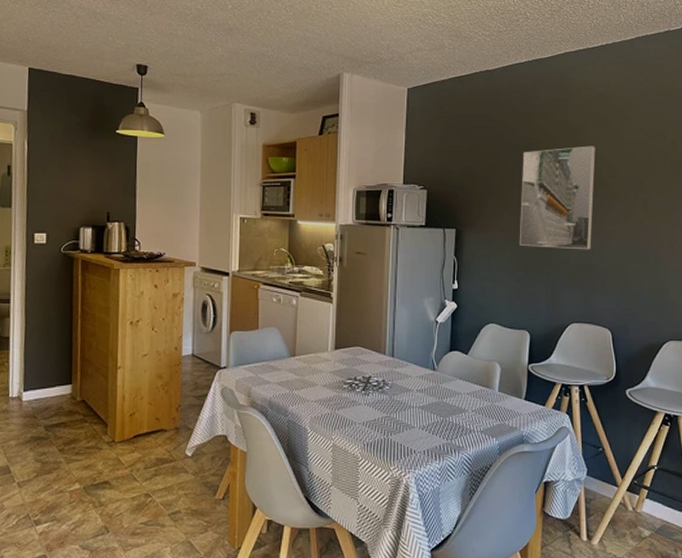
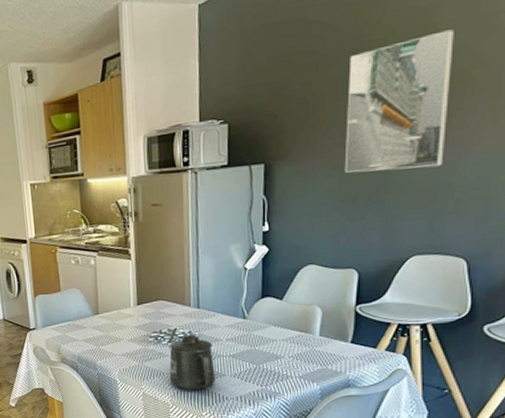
mug: none [360,384,405,442] -> present [169,335,215,390]

